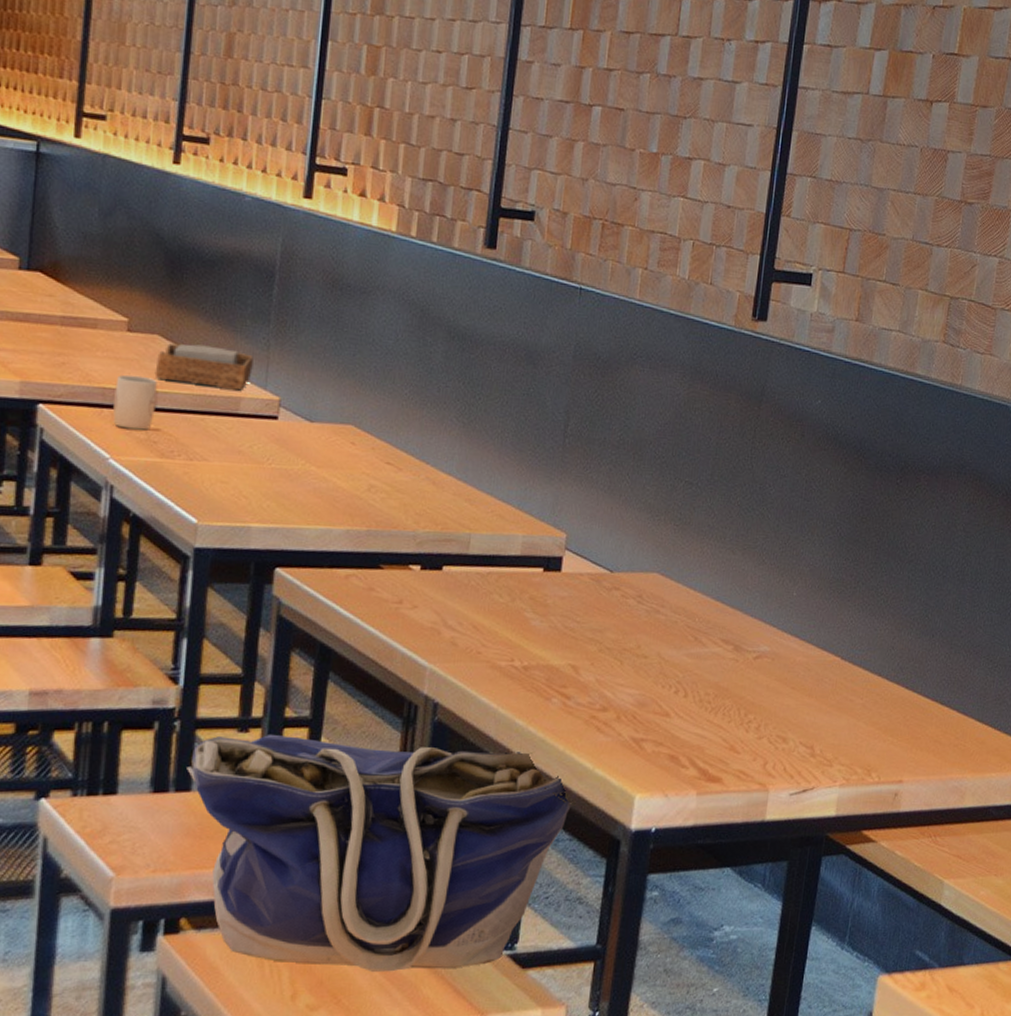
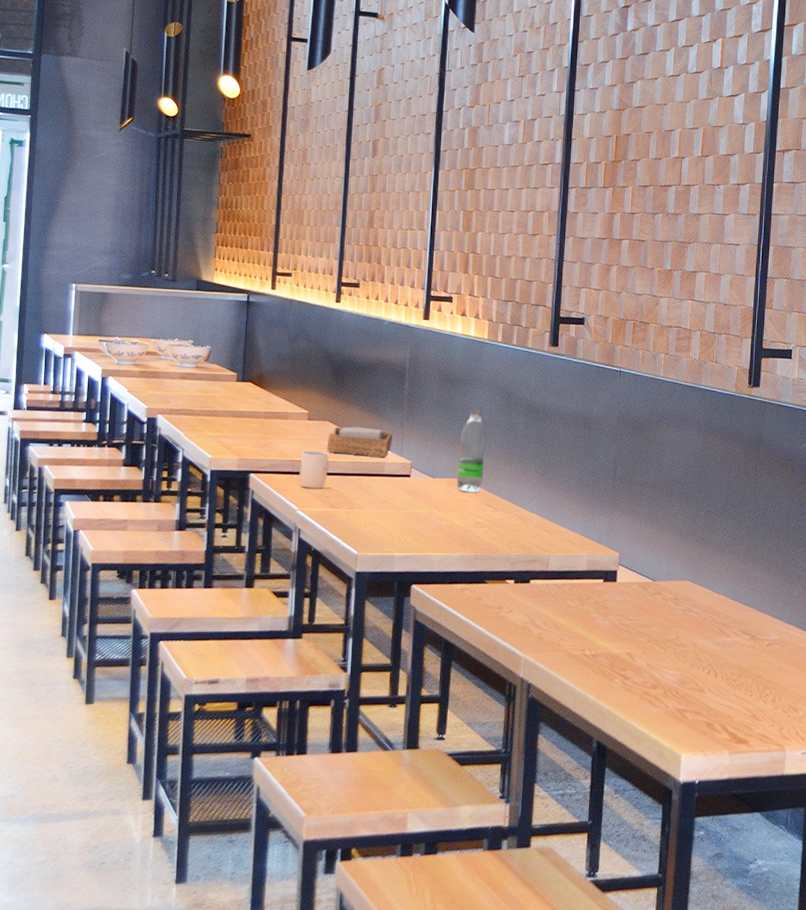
tote bag: present [187,734,572,973] -> none [354,708,633,894]
bottle: none [344,330,390,445] -> present [456,410,487,493]

